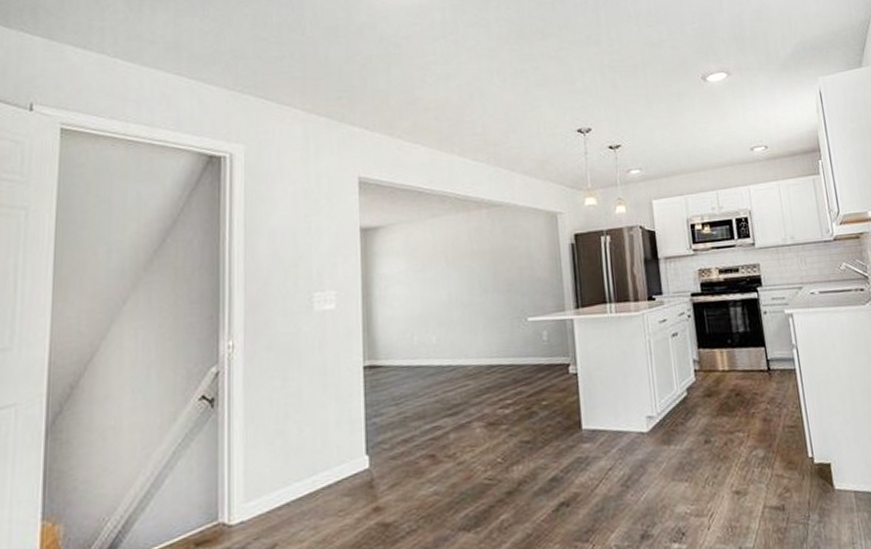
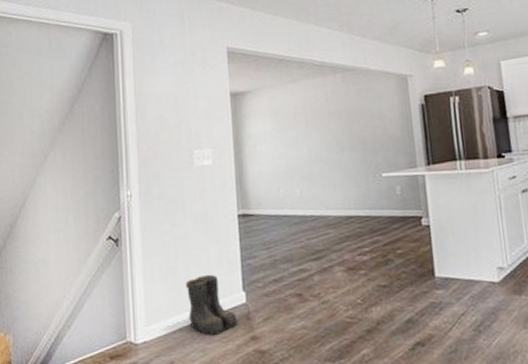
boots: none [296,436,360,509] -> present [185,274,239,335]

